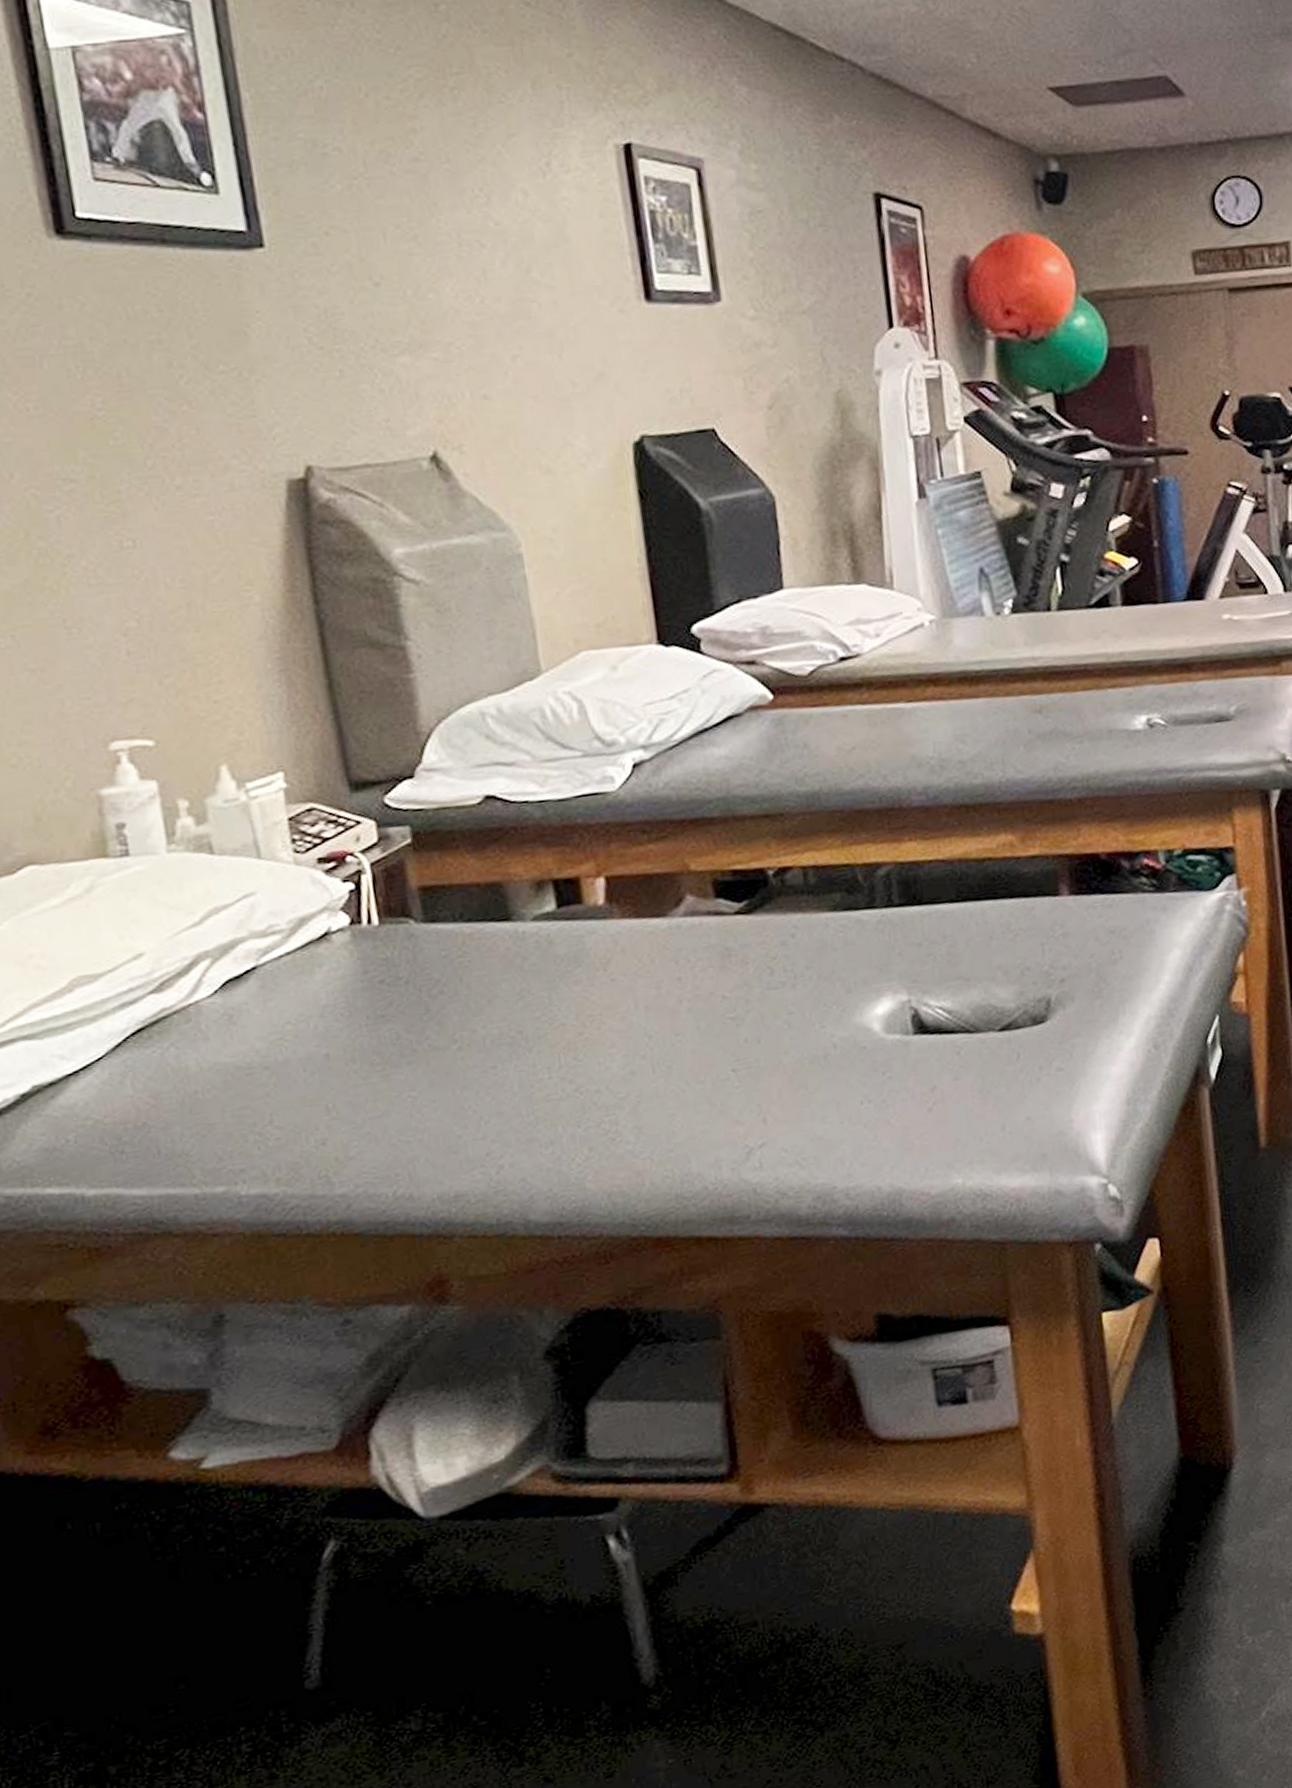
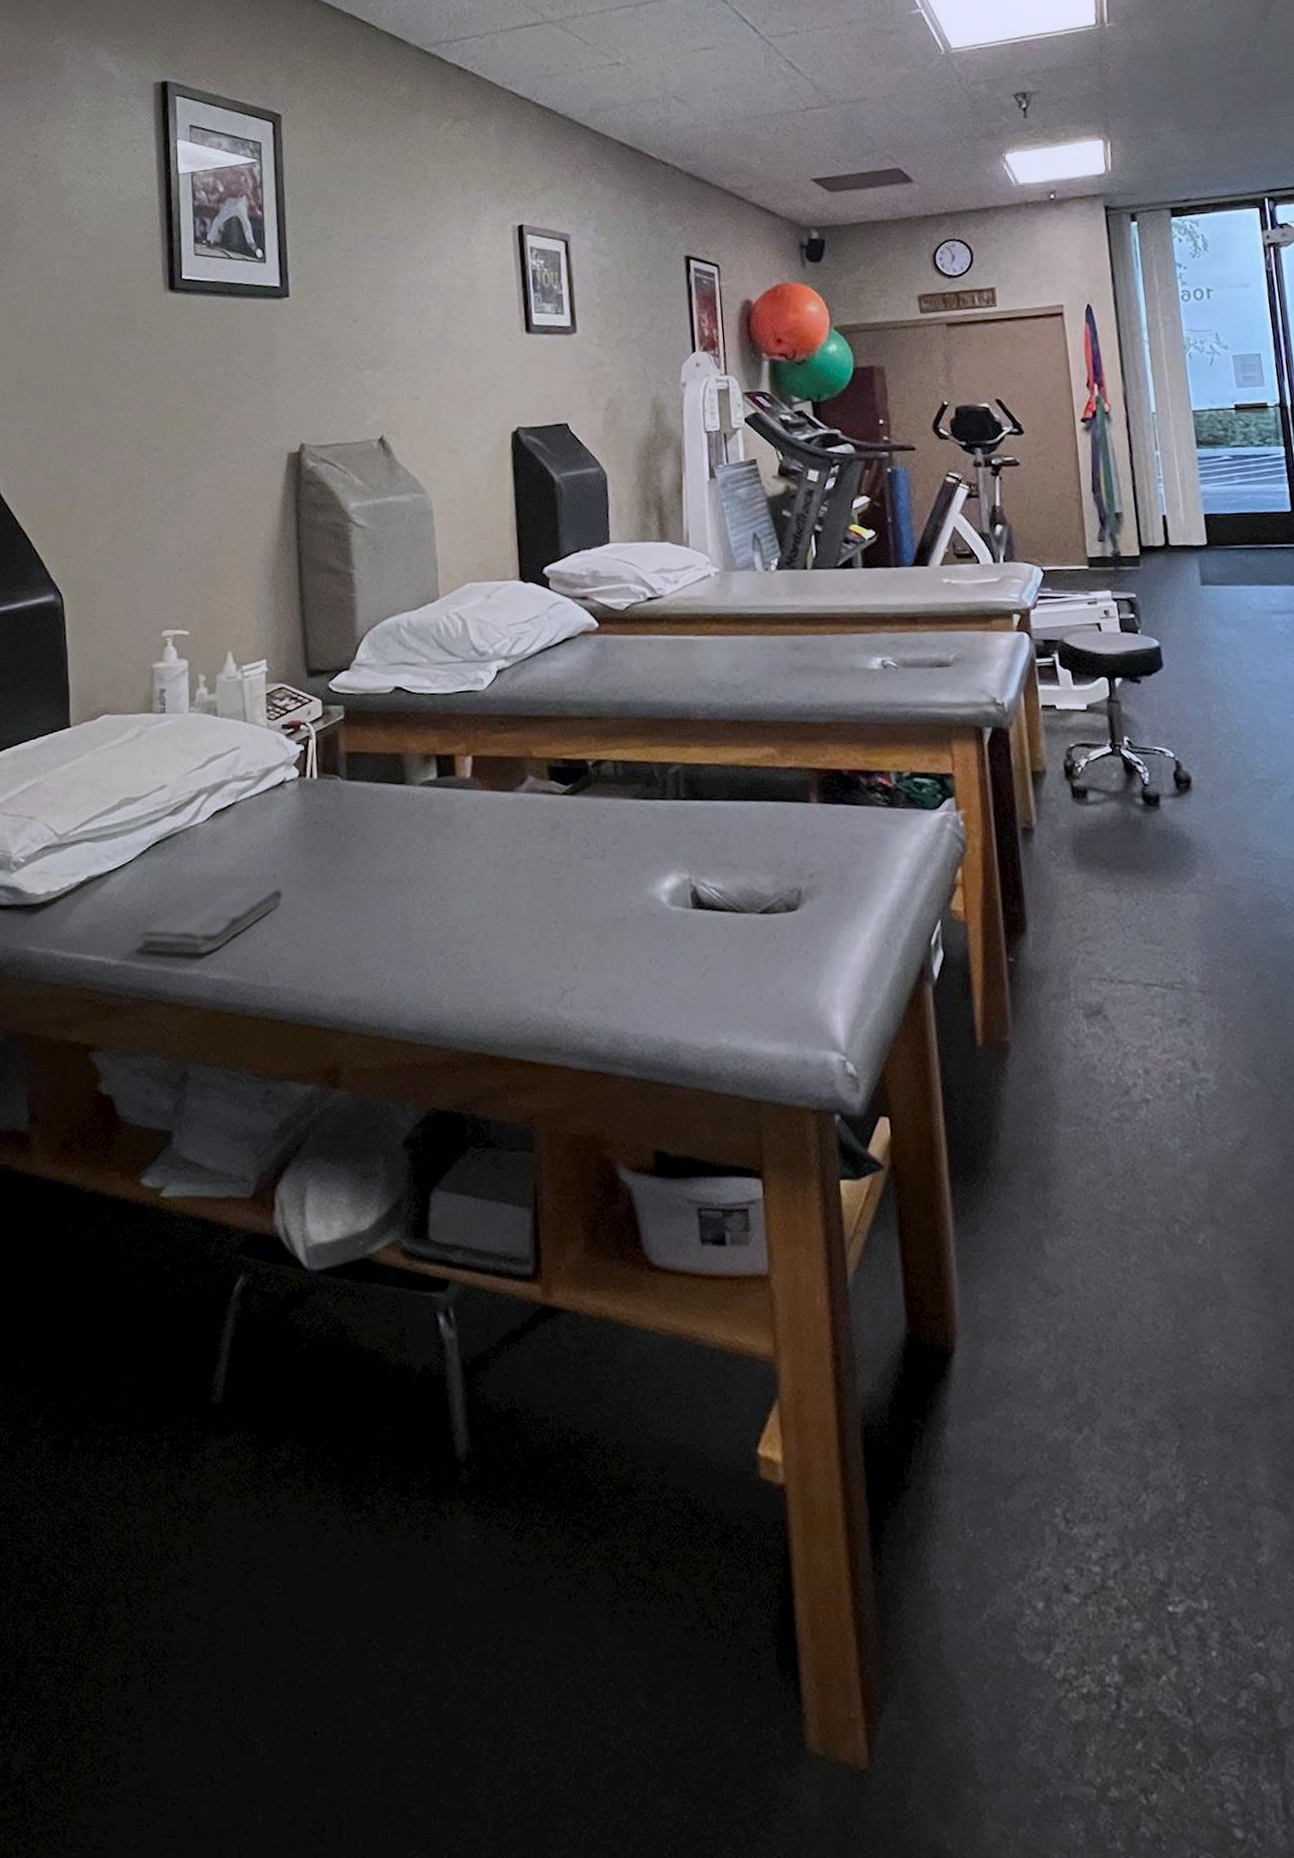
washcloth: none [126,1069,342,1174] -> present [140,885,283,955]

